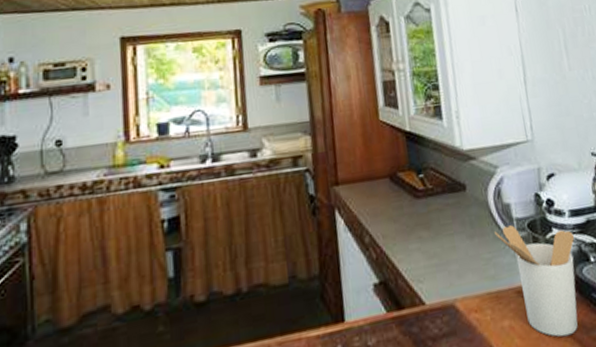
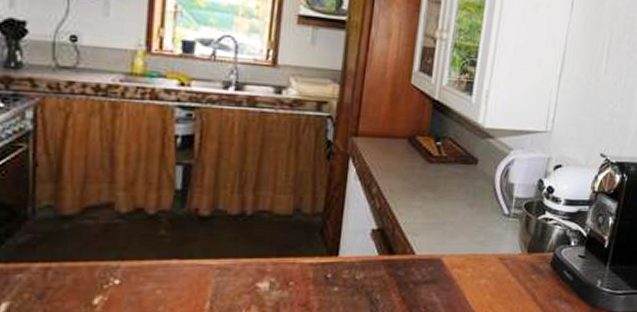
utensil holder: present [495,225,578,337] -> none [493,202,564,301]

